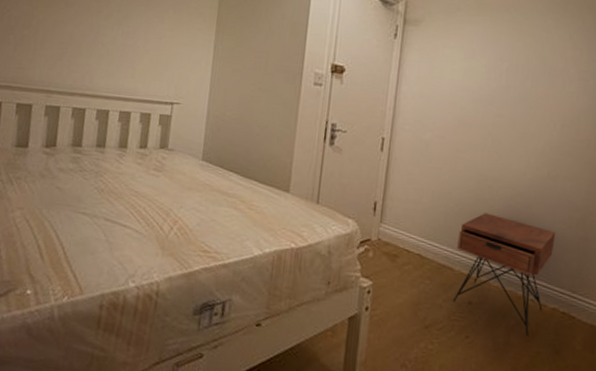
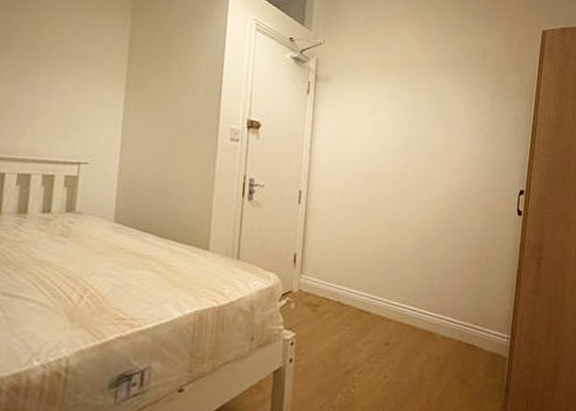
nightstand: present [452,213,556,336] -> none [371,257,458,369]

